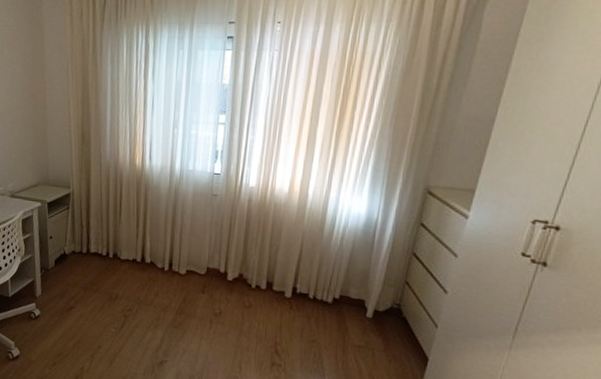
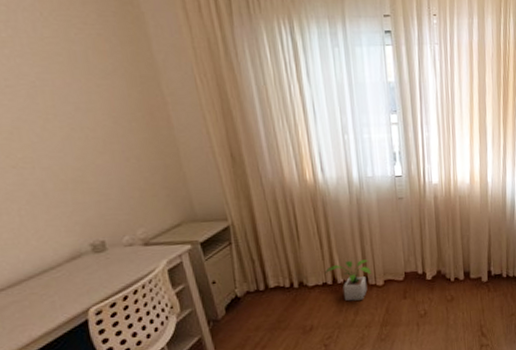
potted plant: none [136,243,177,283] -> present [324,259,371,301]

